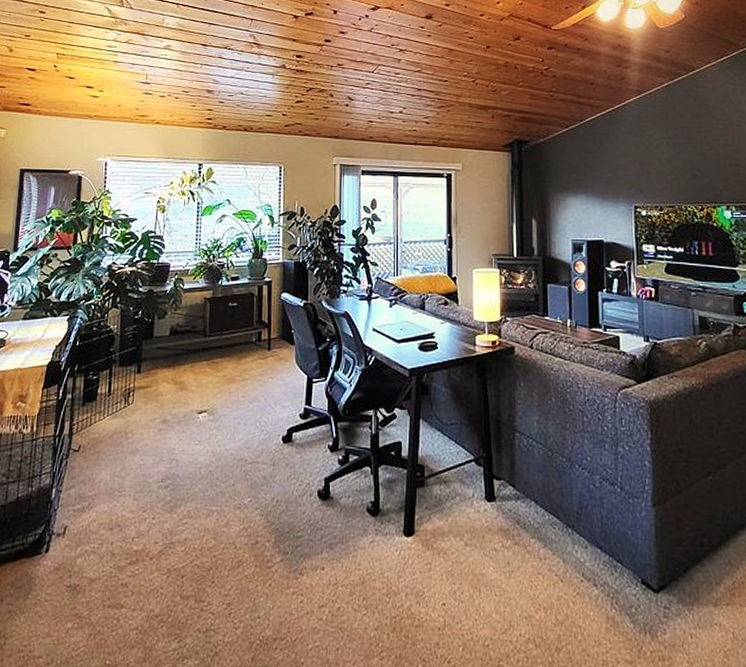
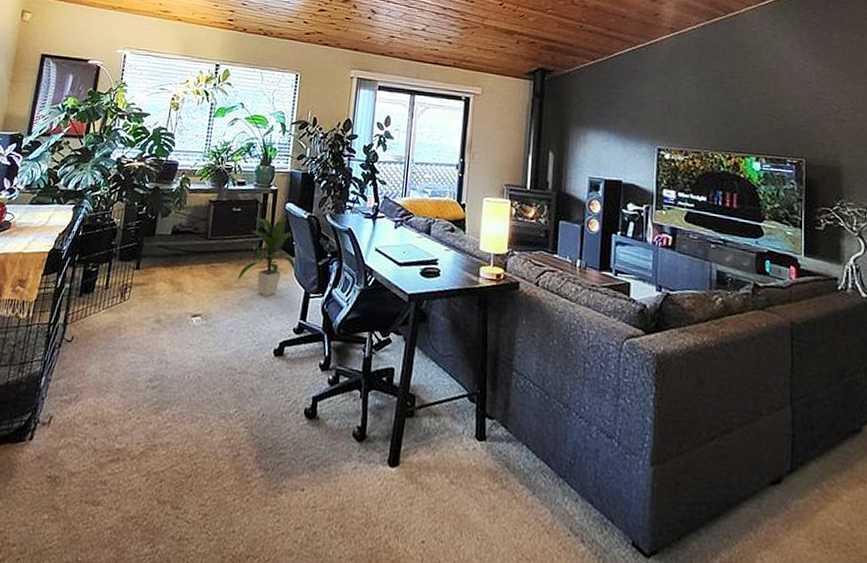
indoor plant: none [240,305,297,386] -> present [237,215,297,296]

